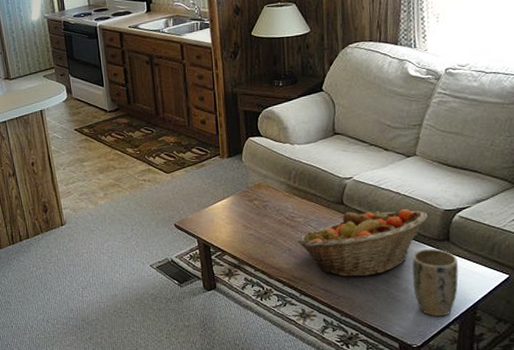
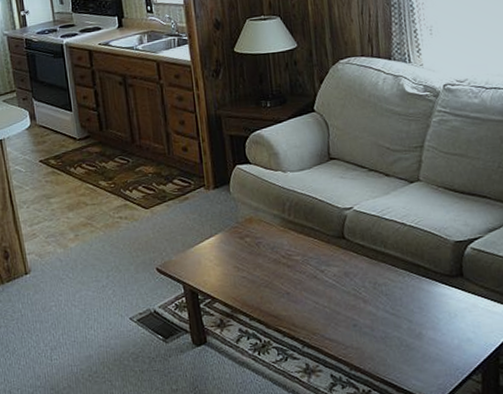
fruit basket: present [297,209,428,277] -> none [296,242,438,323]
plant pot: present [412,249,459,317] -> none [424,286,477,366]

